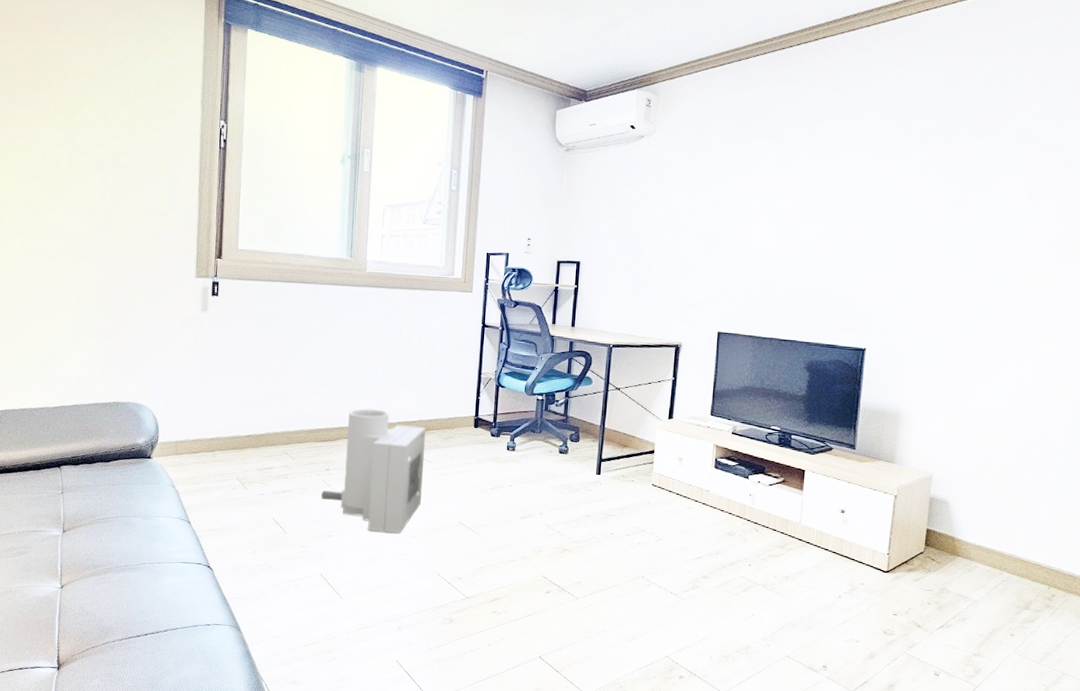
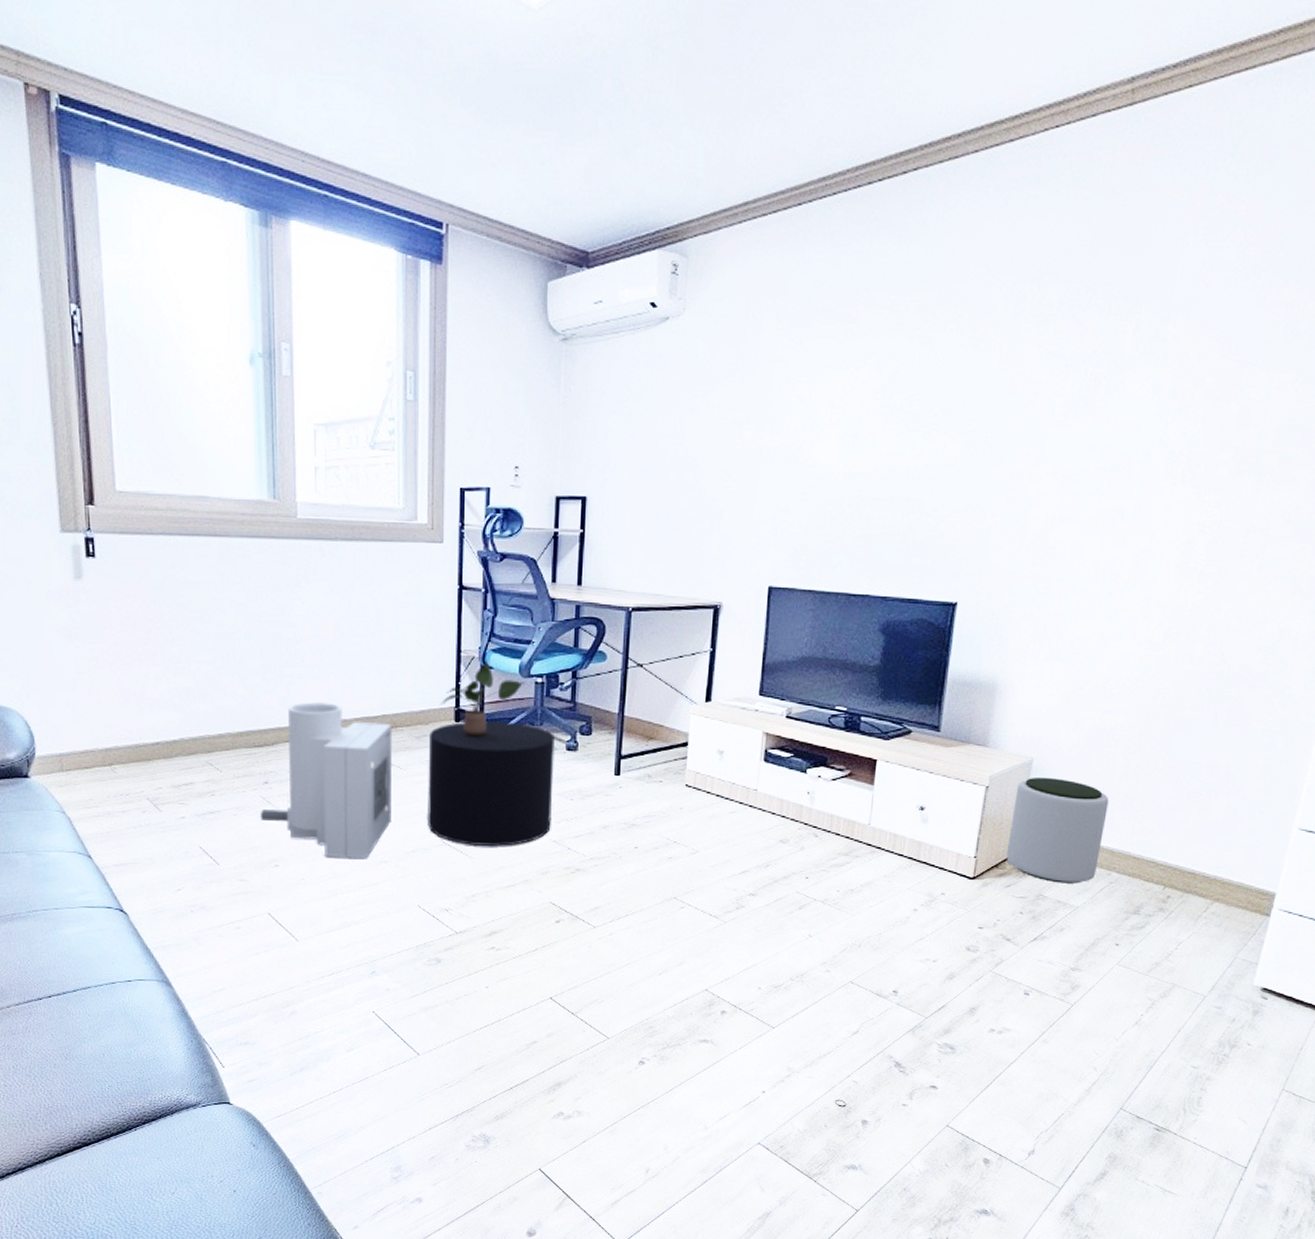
stool: none [449,428,551,528] -> present [428,722,556,847]
potted plant: none [464,381,529,440] -> present [441,660,524,737]
plant pot: none [914,489,997,581] -> present [1006,777,1109,884]

